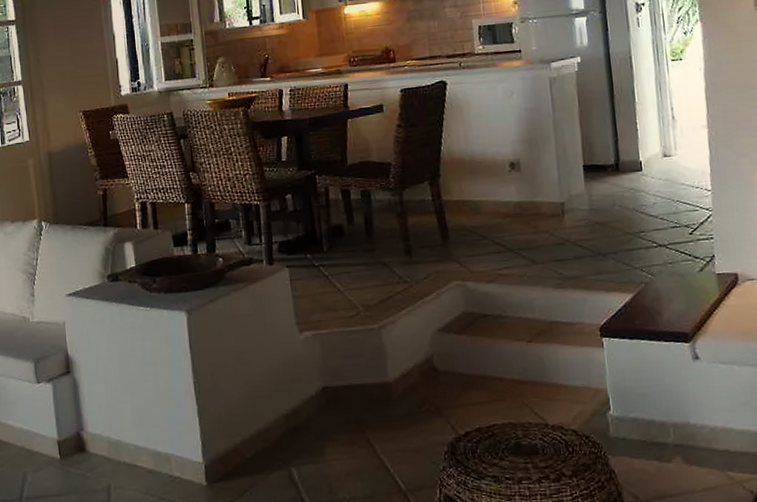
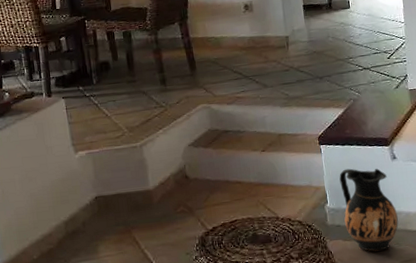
ceramic jug: none [625,368,701,474] -> present [339,168,399,252]

